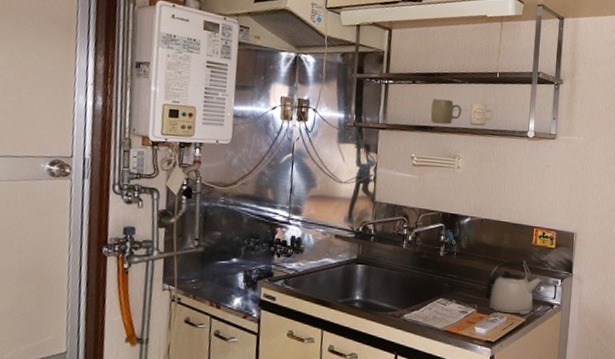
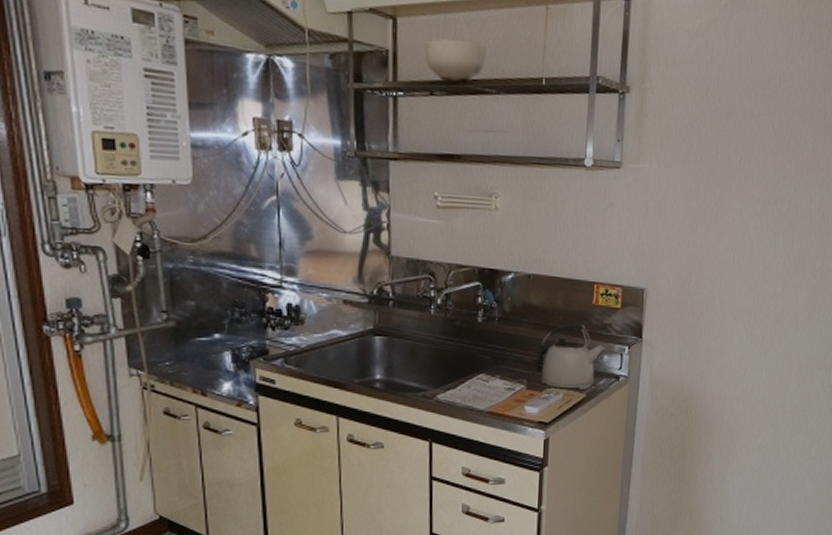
bowl: none [410,44,457,75] -> present [424,38,488,83]
mug: present [430,99,461,125] -> none [456,116,497,152]
mug: present [469,102,494,126] -> none [507,120,540,153]

